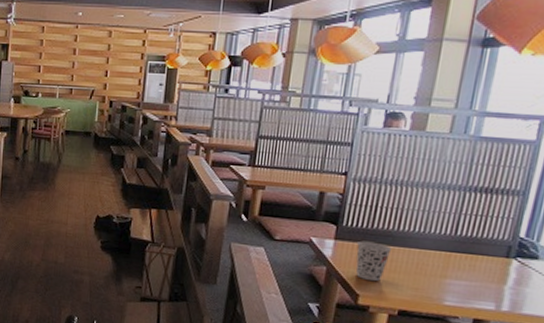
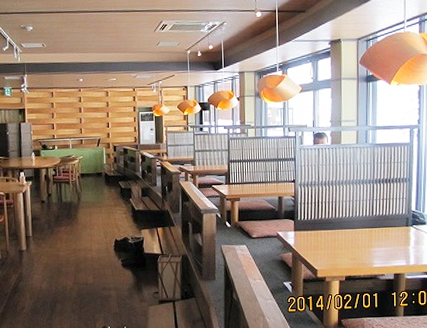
cup: present [355,240,392,282] -> none [310,228,334,258]

